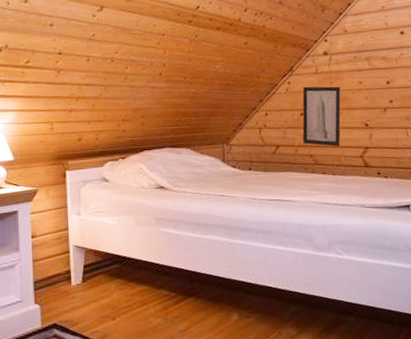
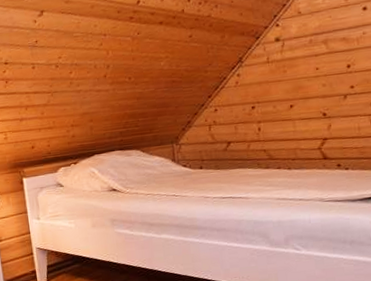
wall art: present [302,86,341,147] -> none [253,75,296,140]

